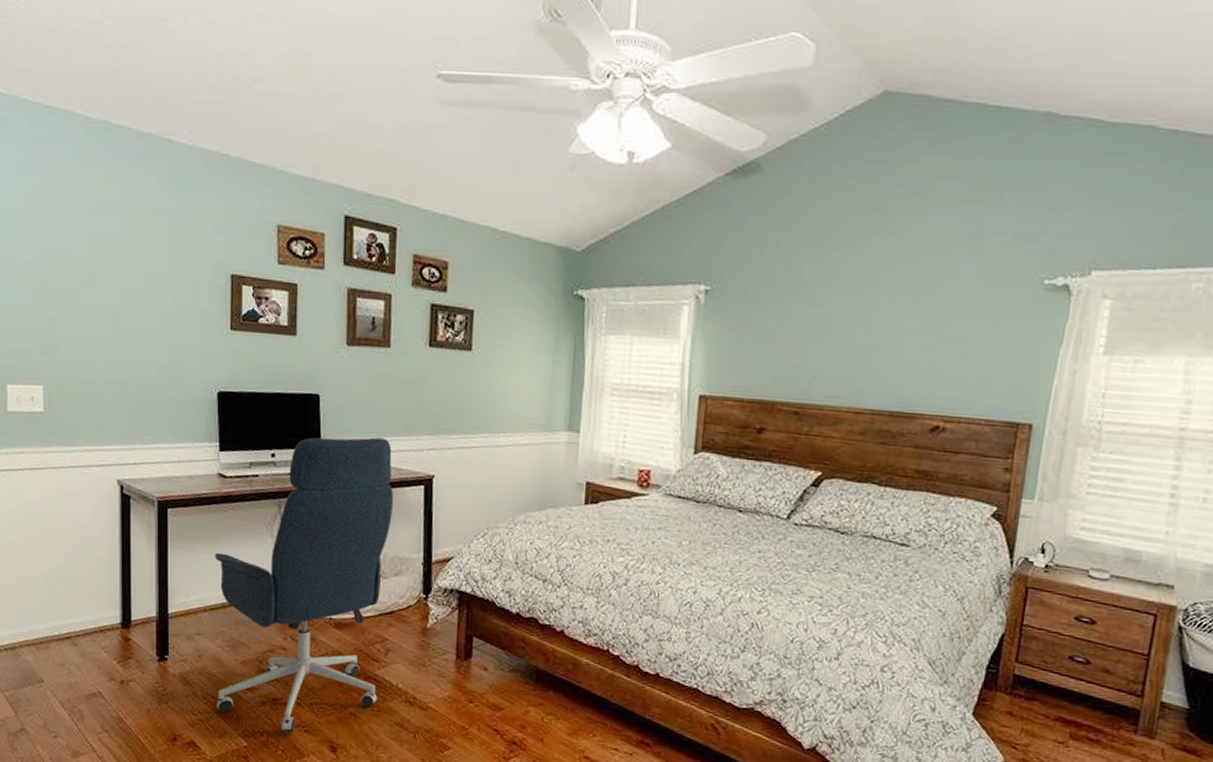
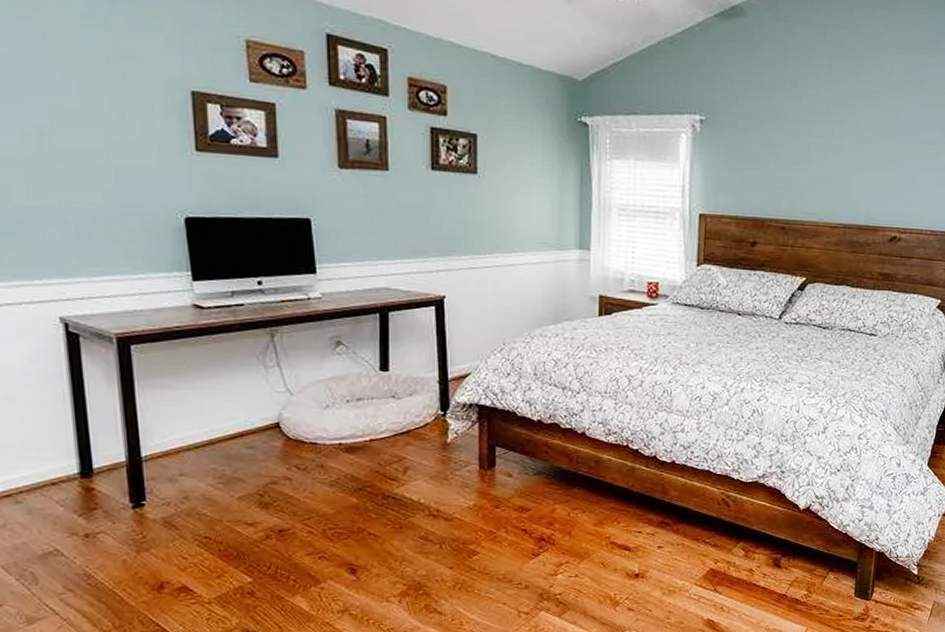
office chair: present [214,437,394,733] -> none [195,261,403,563]

